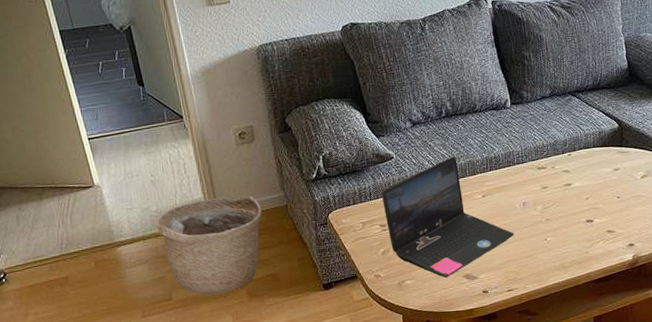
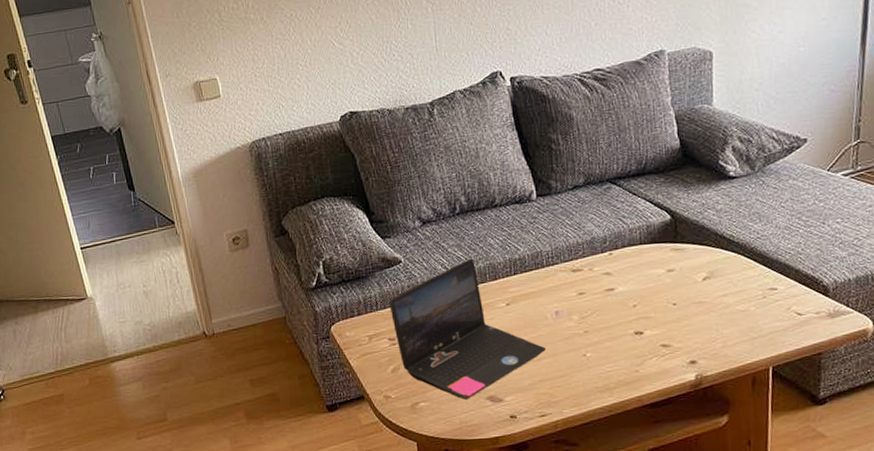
basket: present [156,195,262,296] -> none [149,306,259,416]

